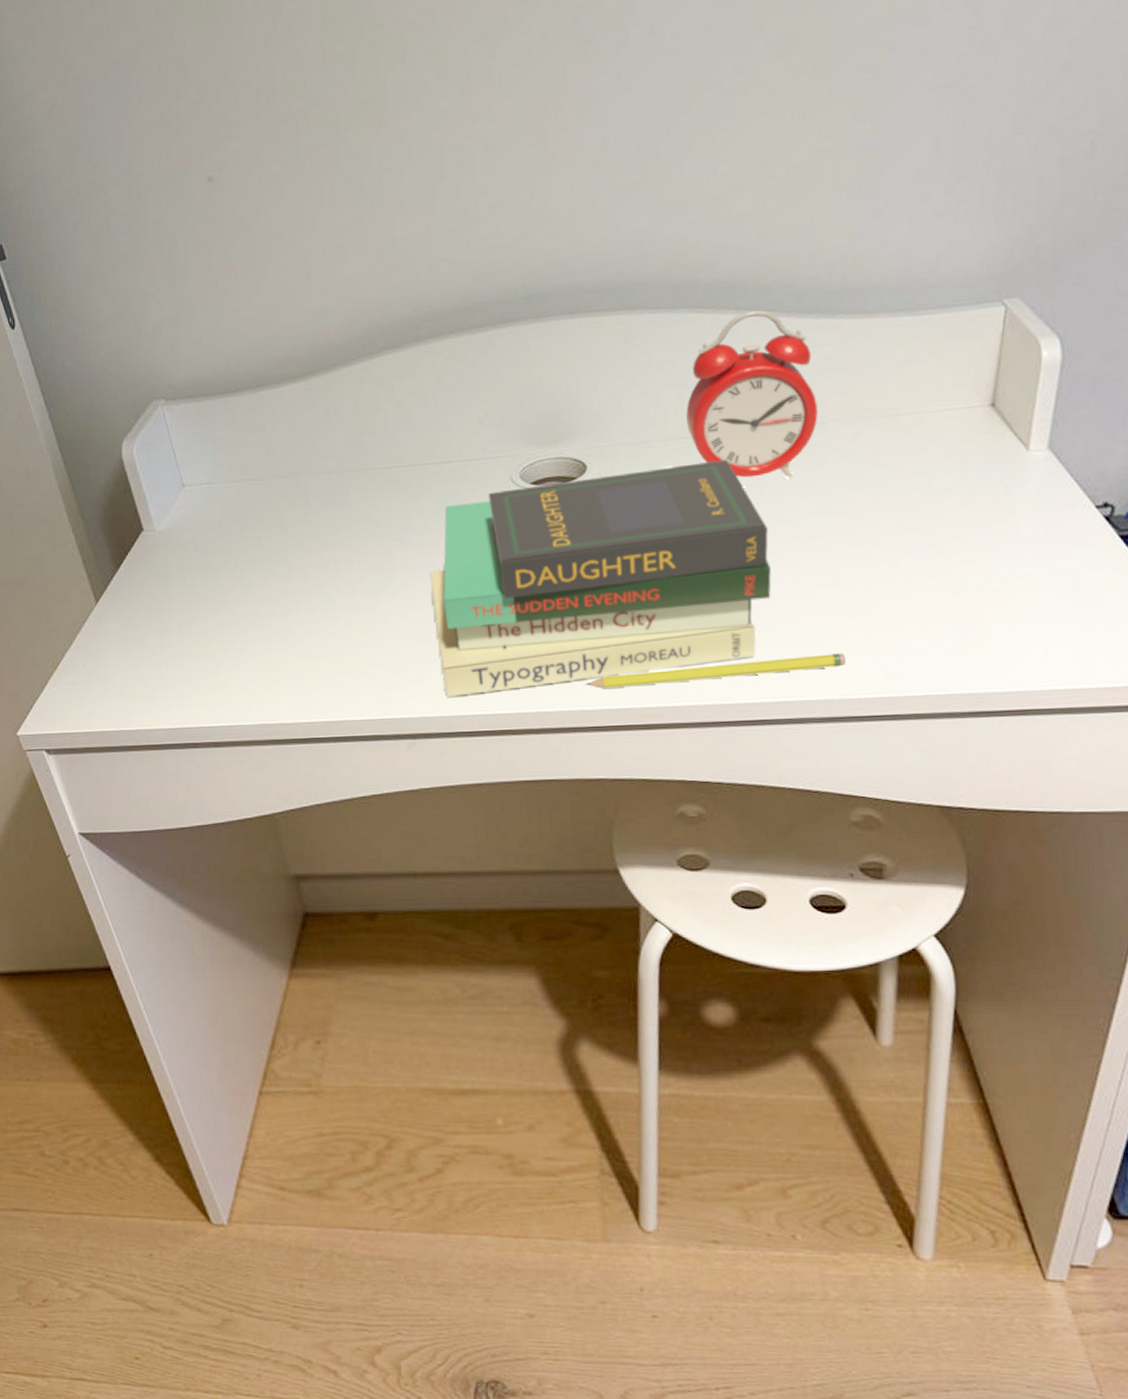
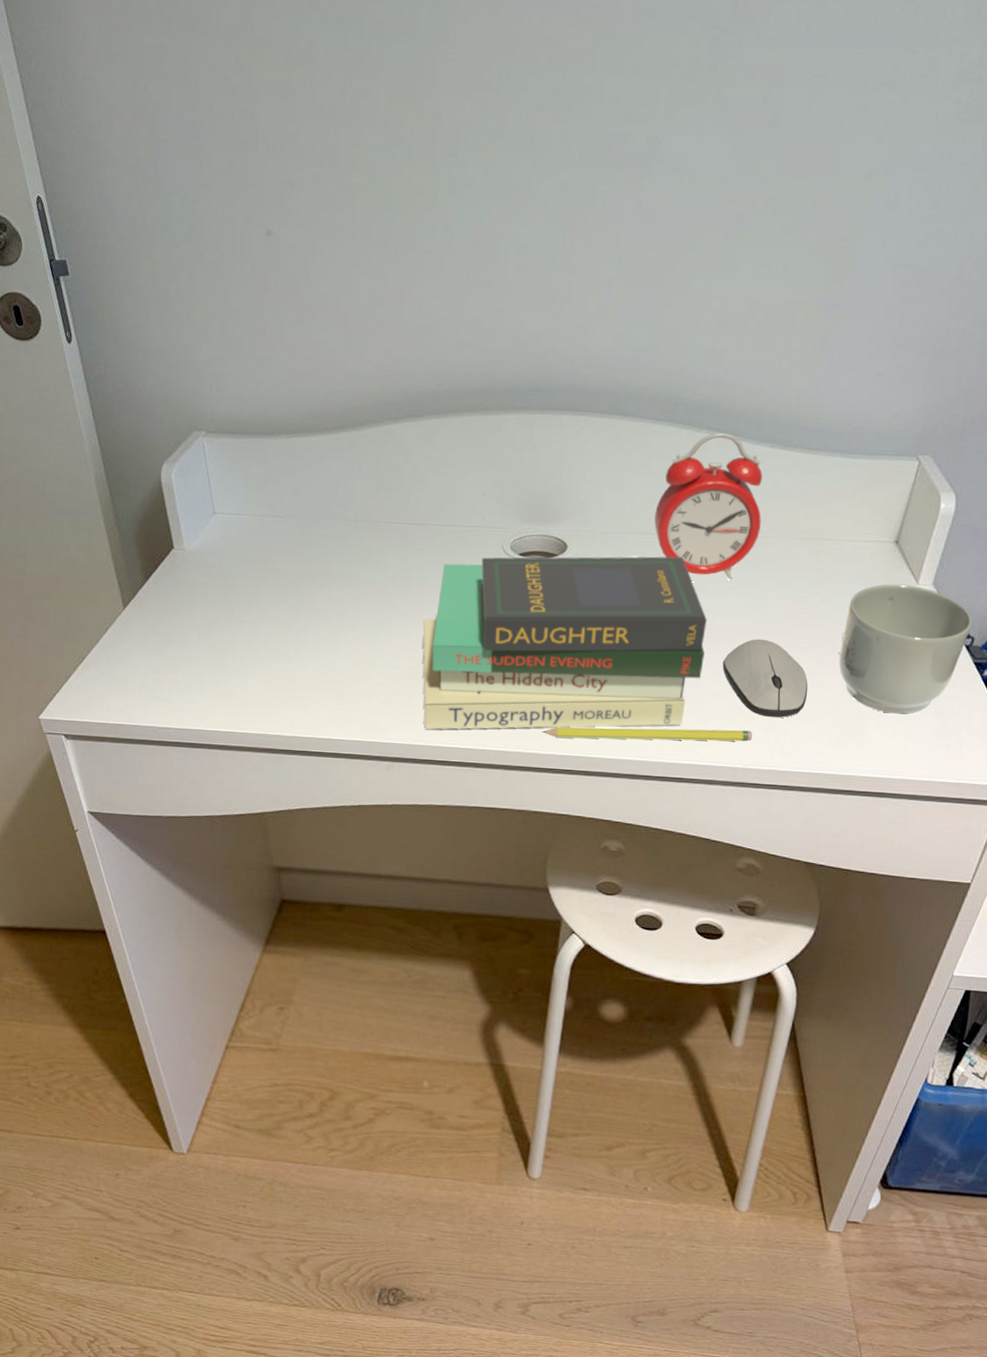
computer mouse: none [795,541,909,635] -> present [722,638,808,718]
mug: none [940,453,1109,611] -> present [838,584,973,714]

